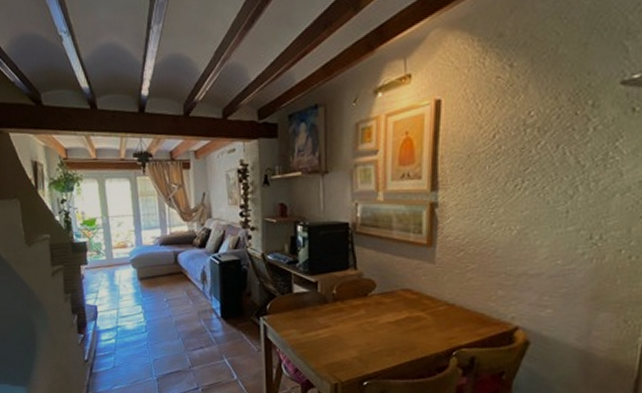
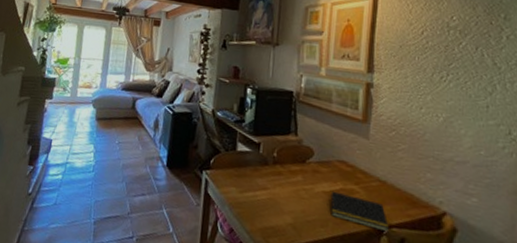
notepad: none [396,320,458,353] -> present [330,191,389,233]

